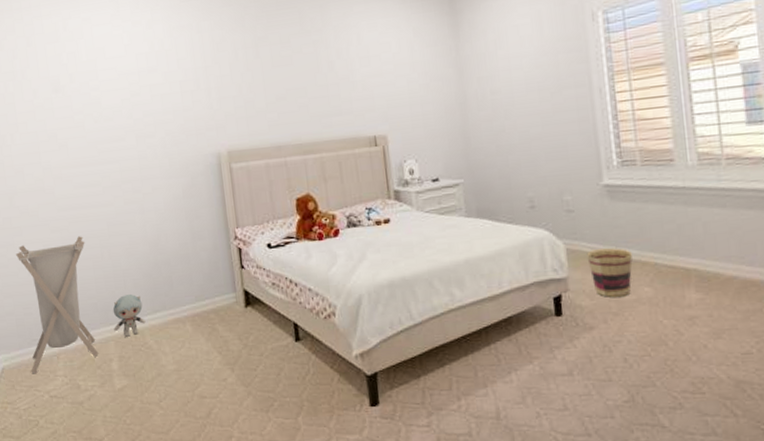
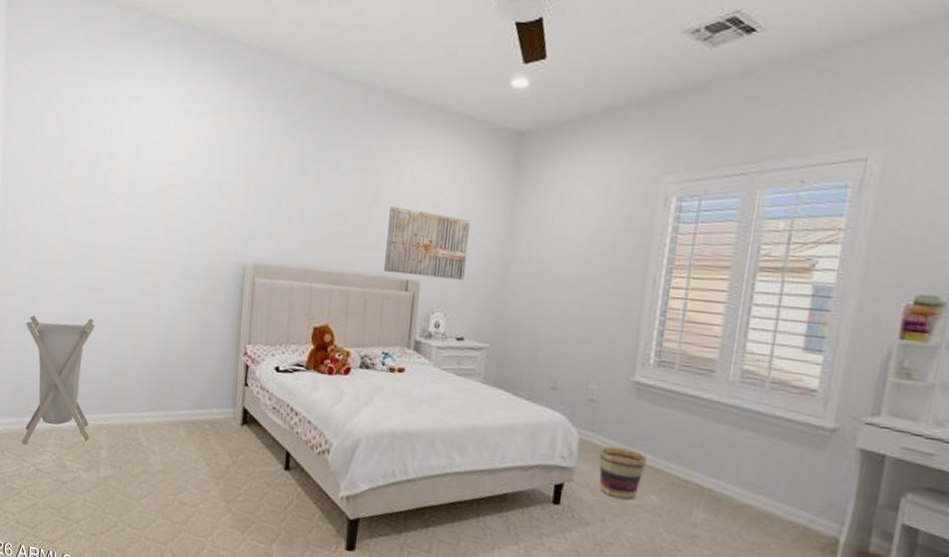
plush toy: present [112,294,146,337] -> none [108,386,141,428]
wall art: none [345,69,427,133] -> present [384,206,470,280]

